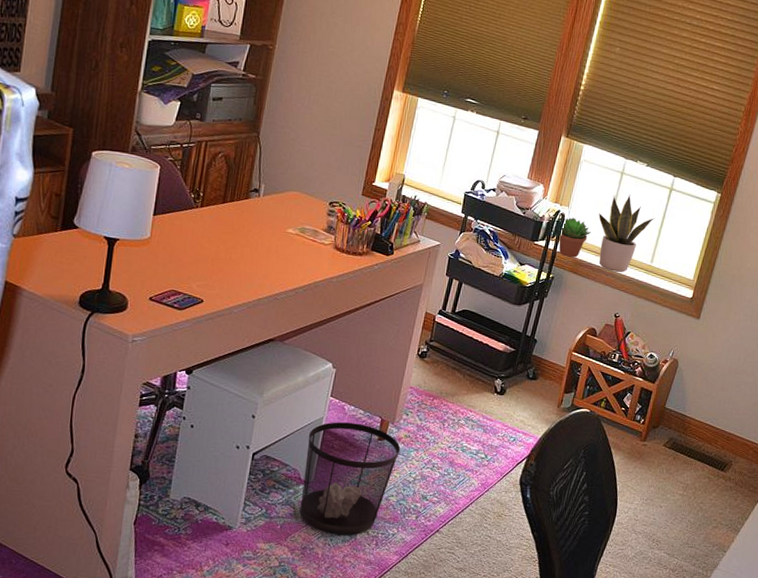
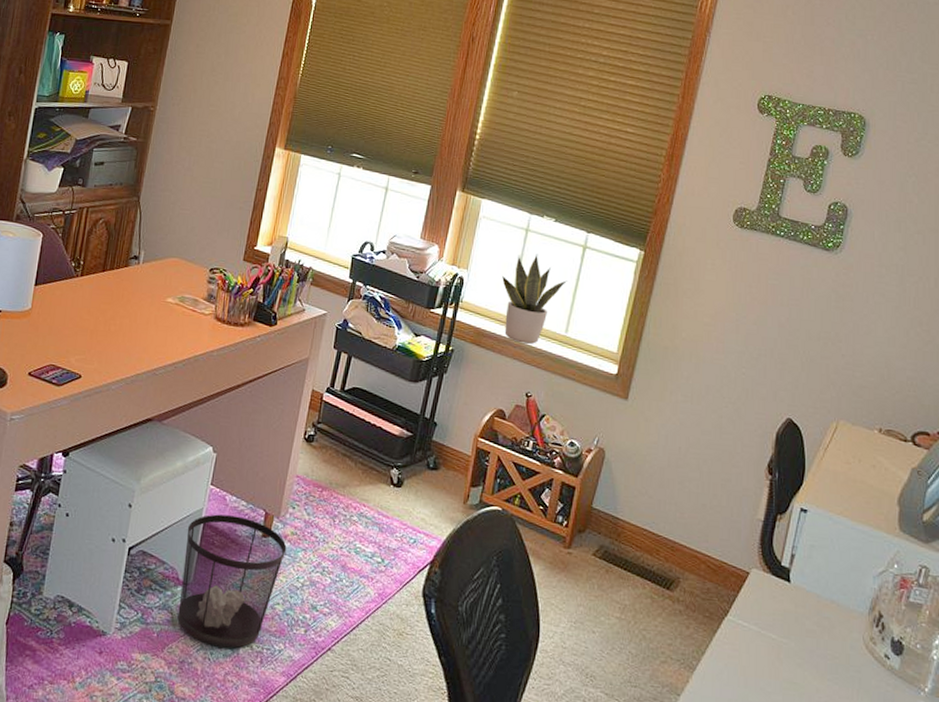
succulent plant: present [559,217,592,258] -> none [458,281,495,327]

